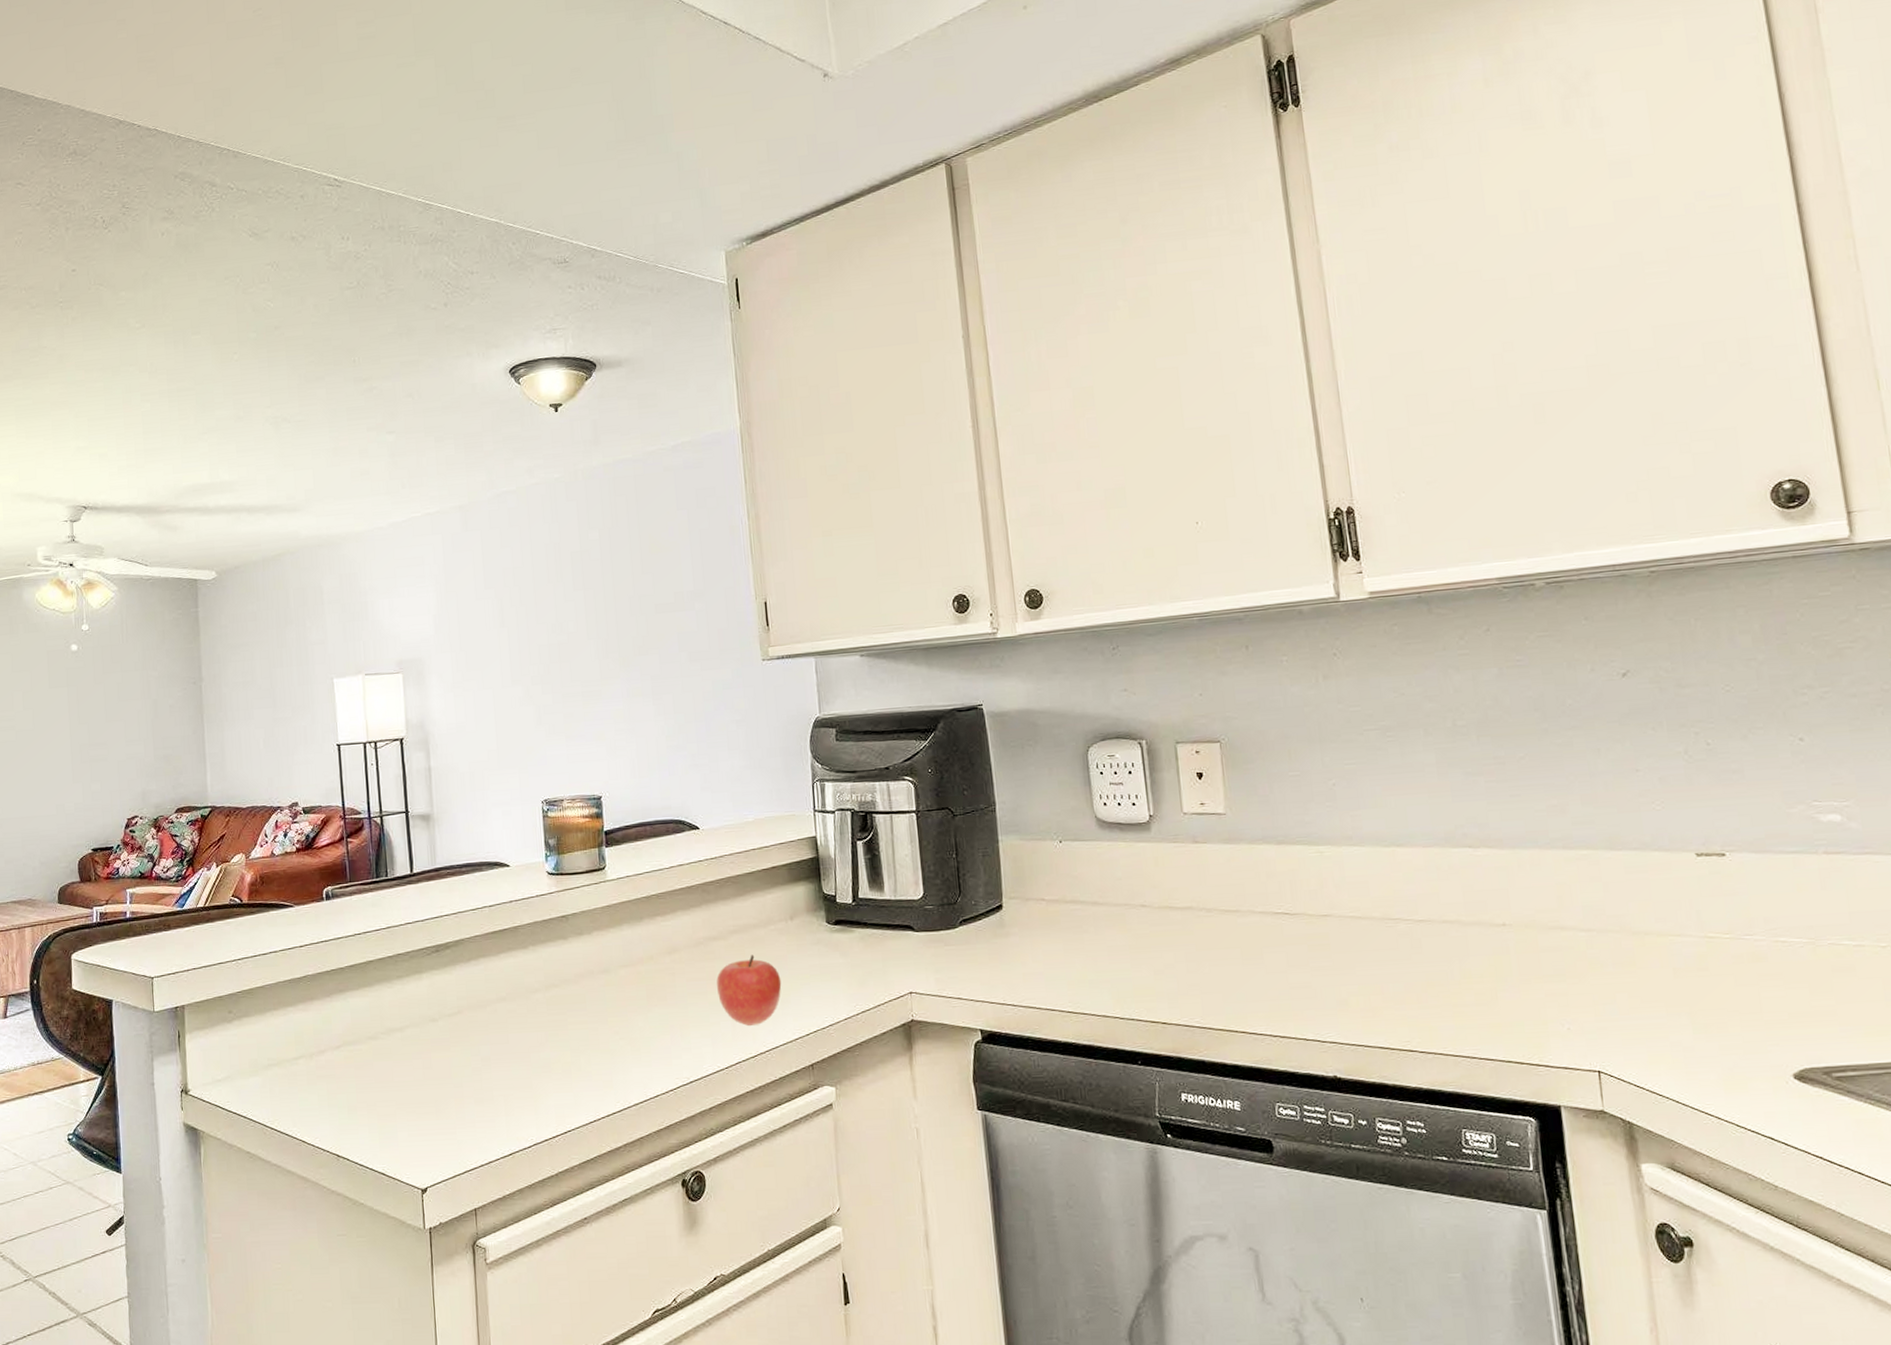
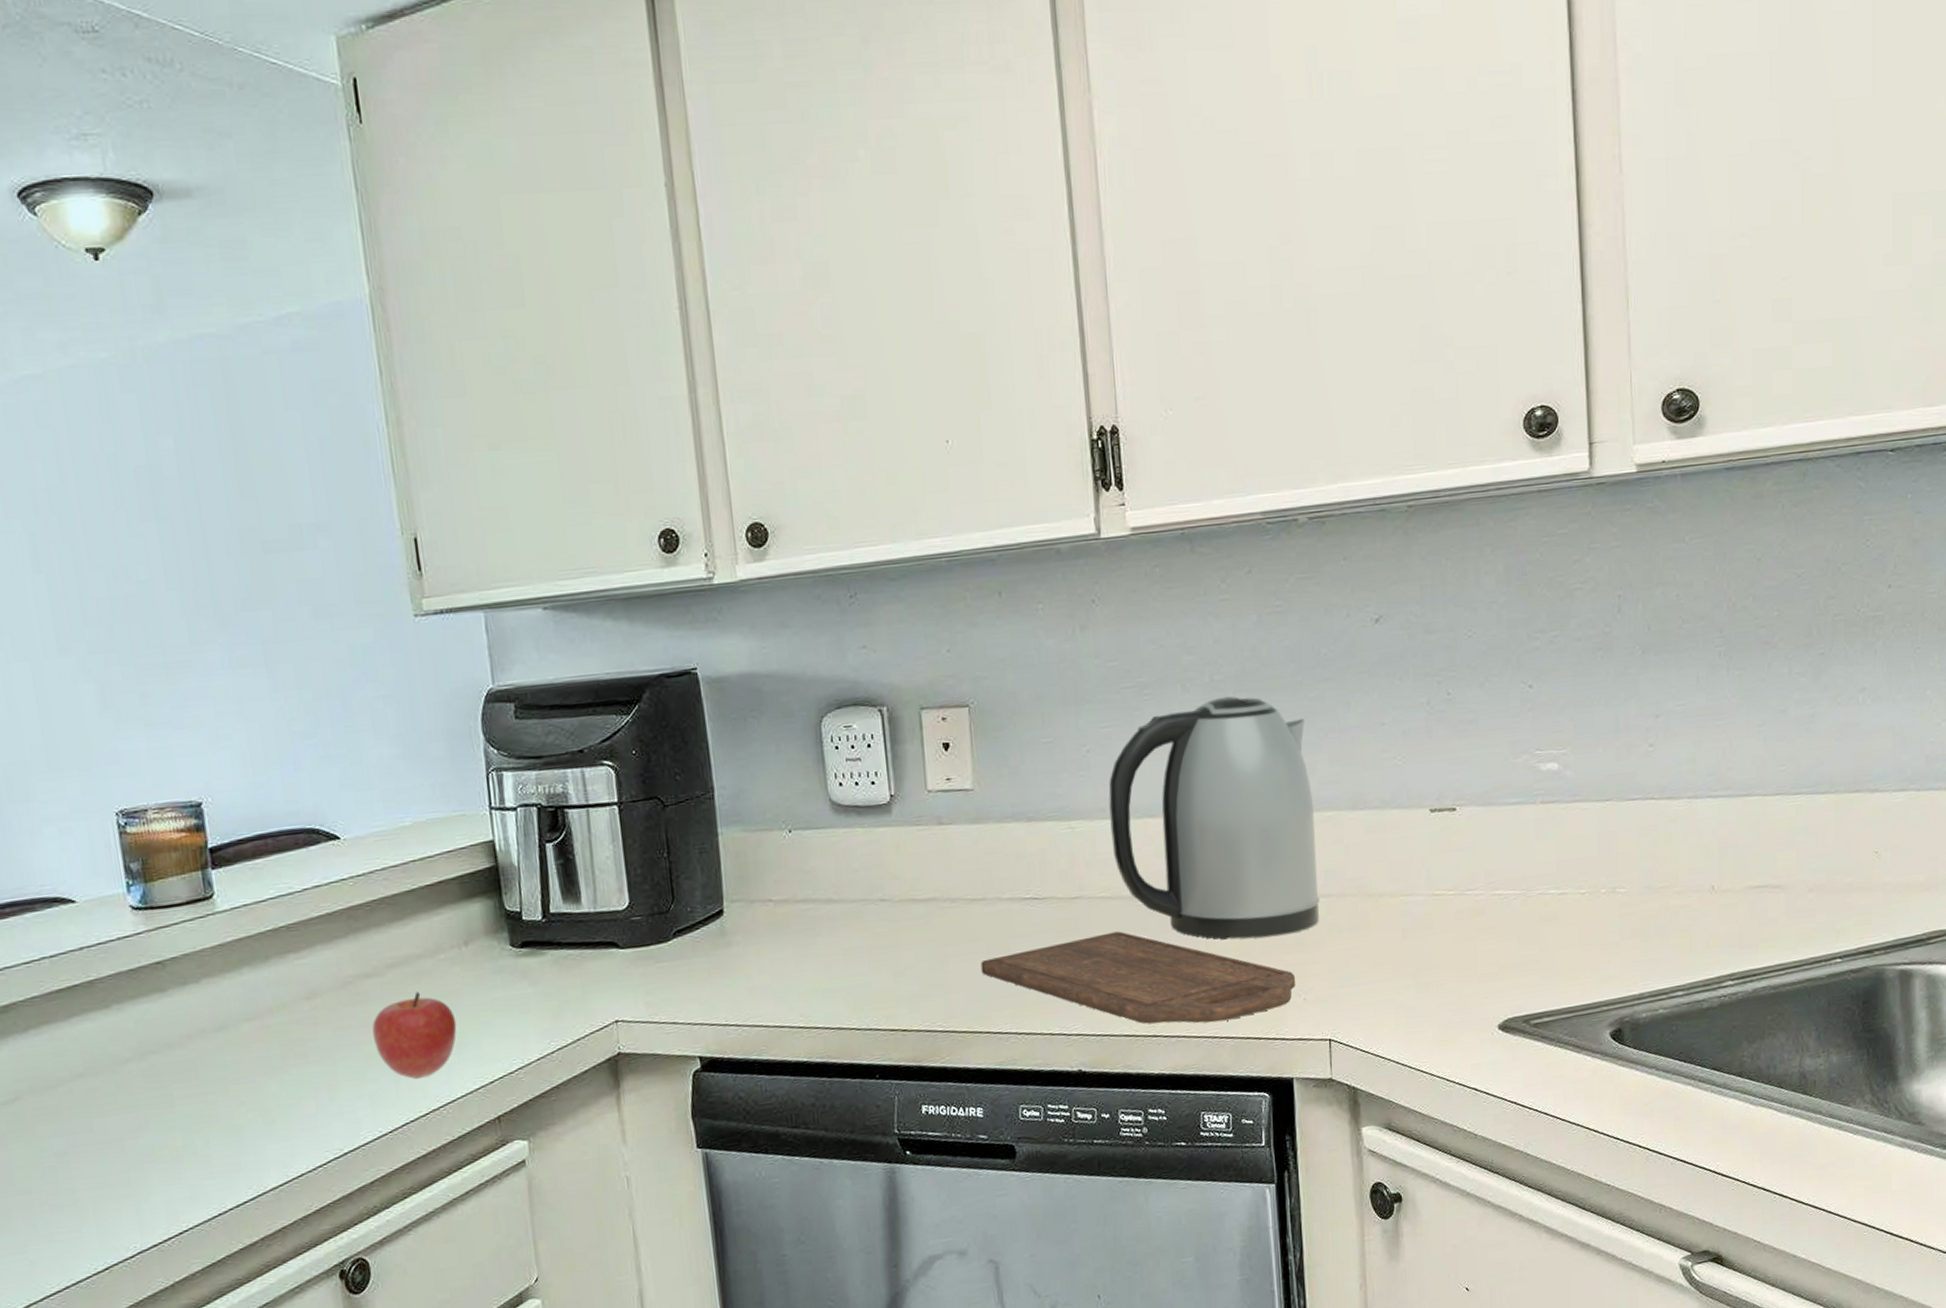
cutting board: none [1235,949,1559,1044] -> present [980,931,1296,1024]
kettle: none [1355,740,1580,966] -> present [1108,696,1321,940]

